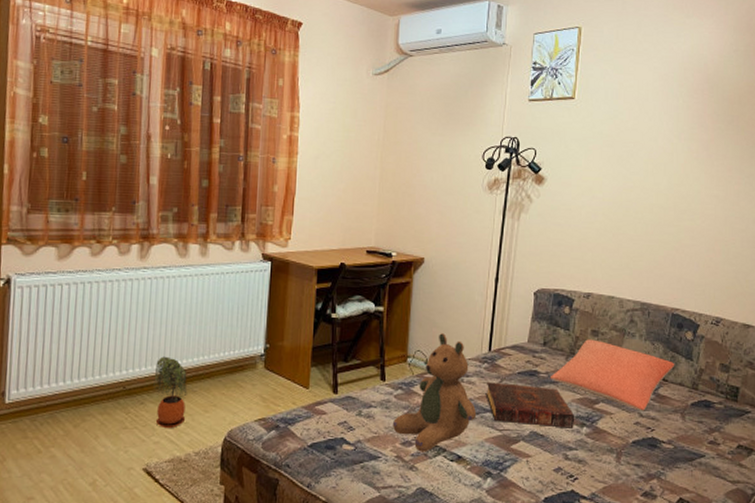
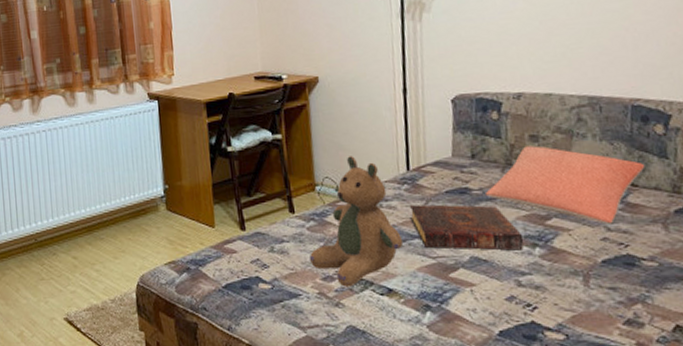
potted plant: present [153,356,188,429] -> none [62,206,98,278]

